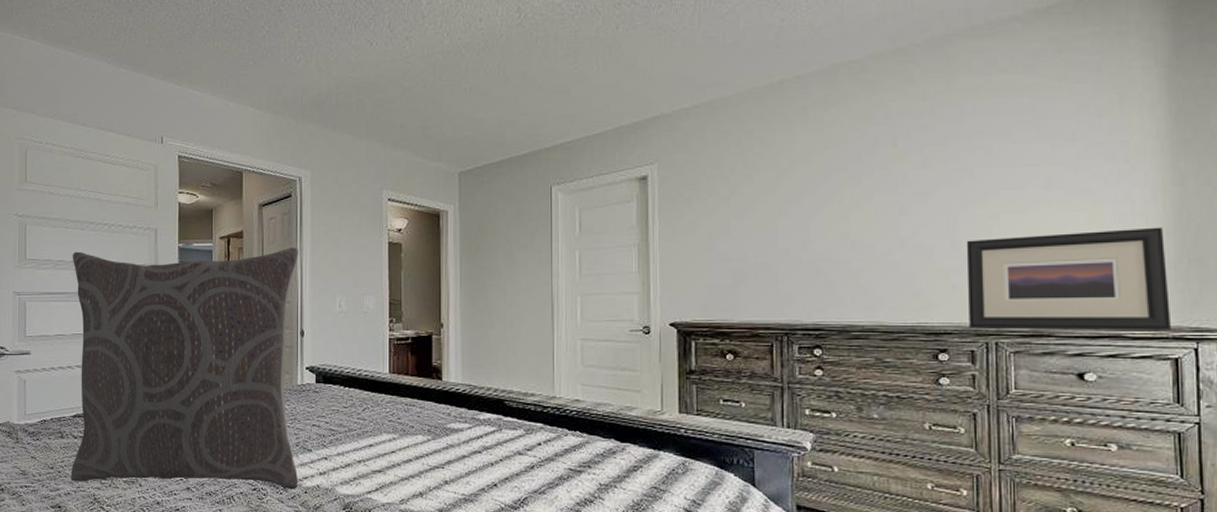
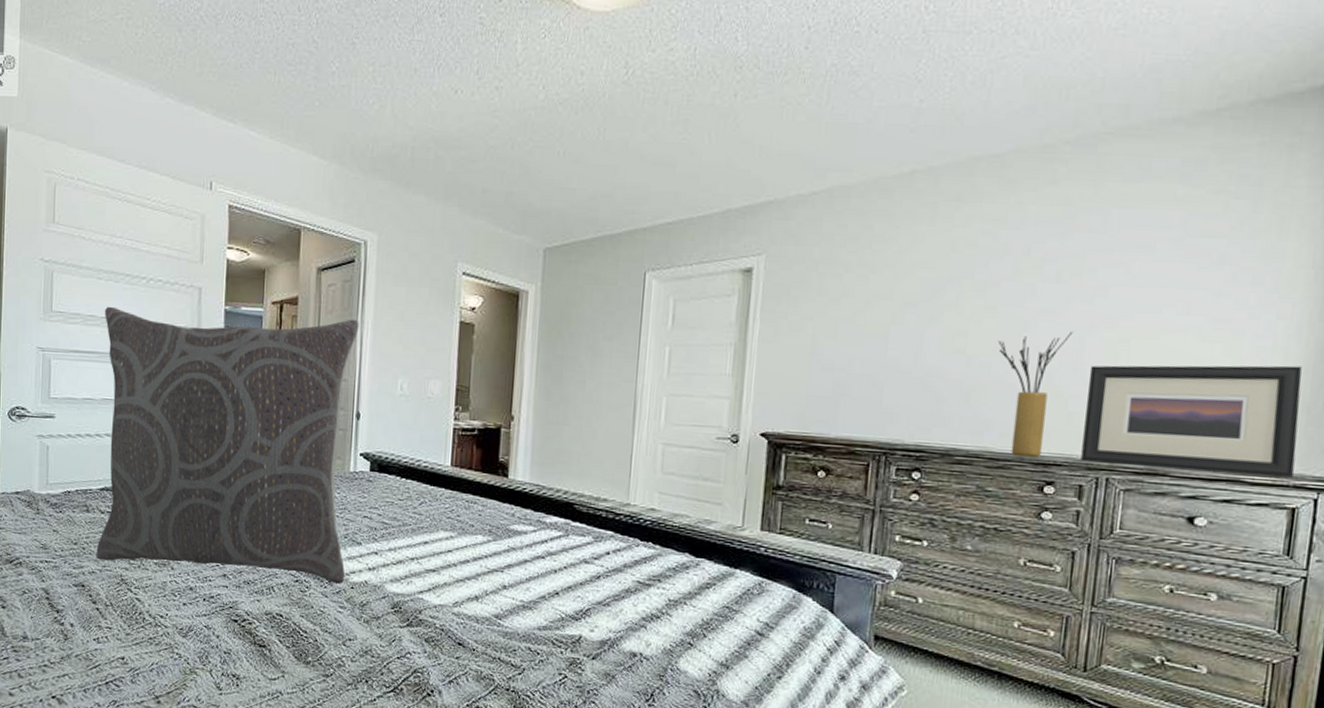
vase: none [878,210,946,328] -> present [998,331,1073,458]

